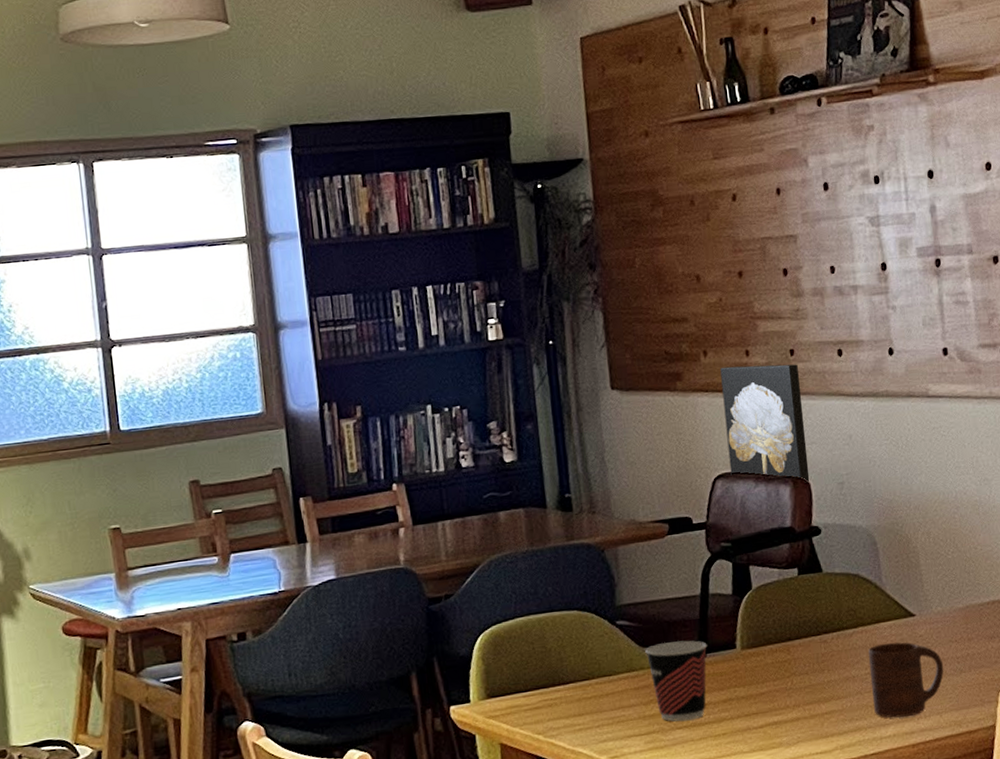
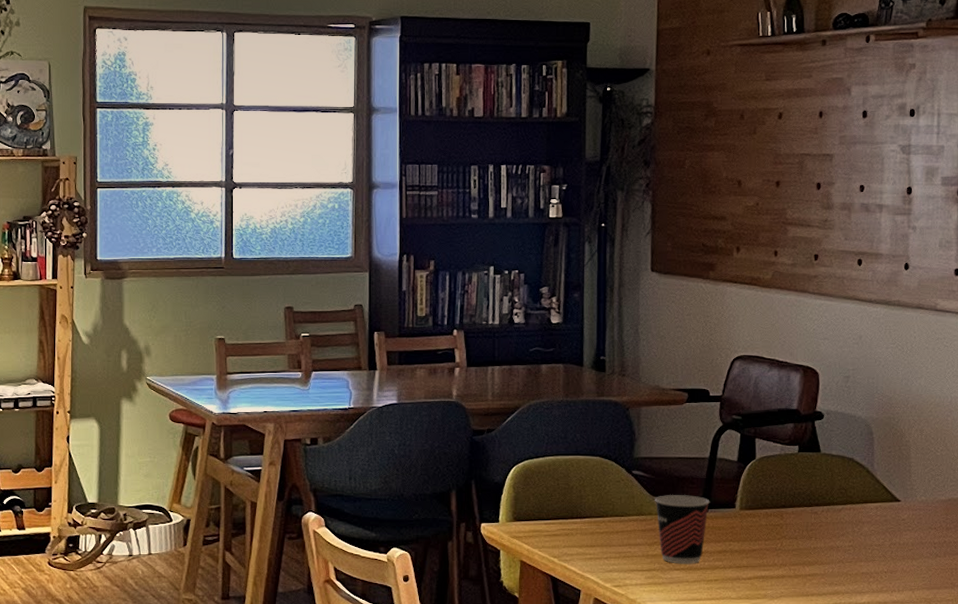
wall art: present [720,364,810,483] -> none [748,263,821,373]
cup: present [868,642,944,718] -> none [853,521,921,588]

